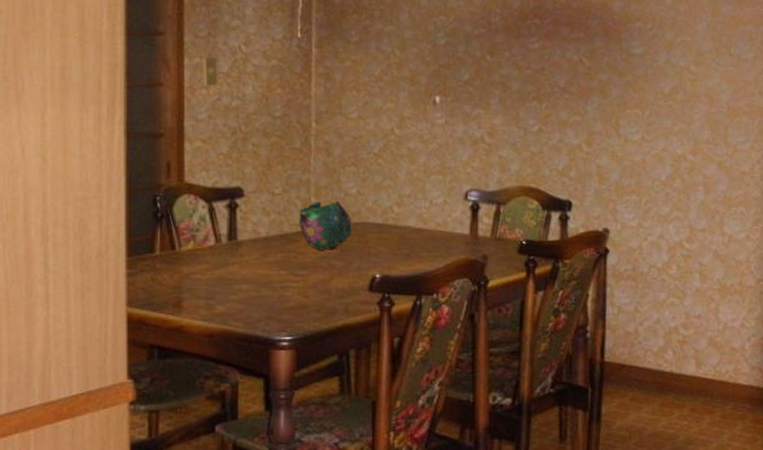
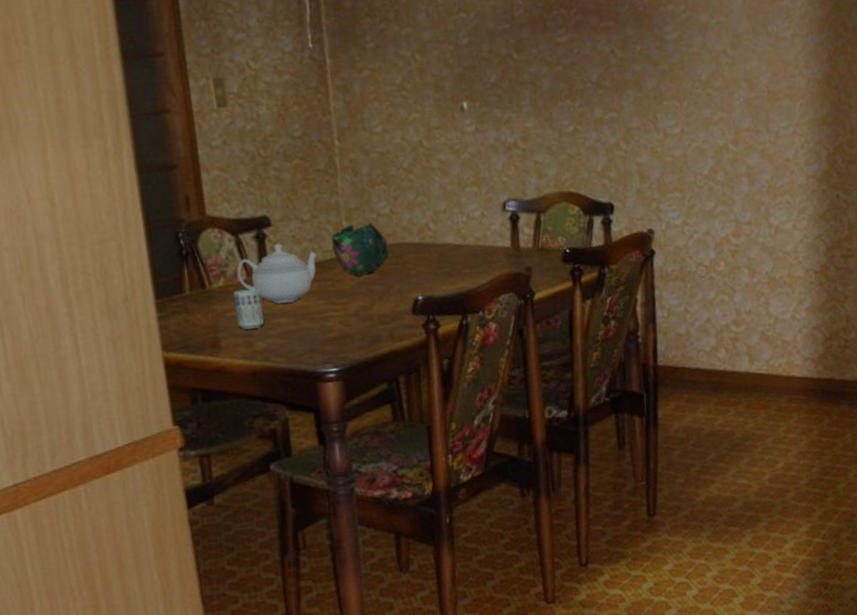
cup: none [200,254,227,292] -> present [233,288,265,330]
teapot: none [206,213,284,270] -> present [236,243,317,304]

